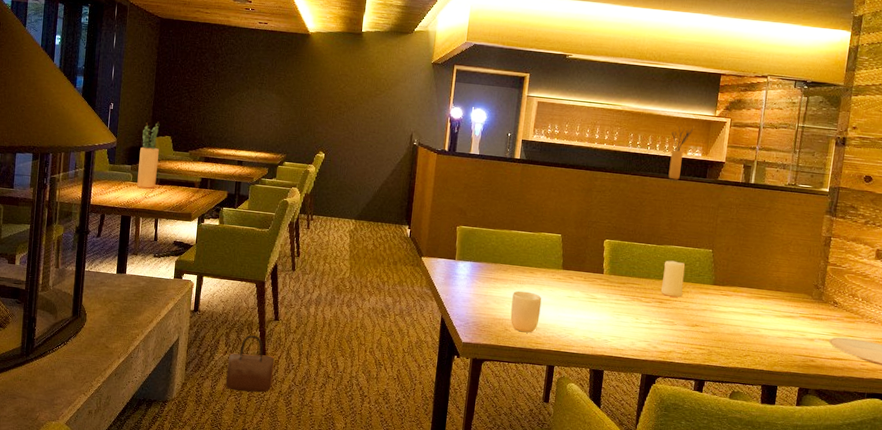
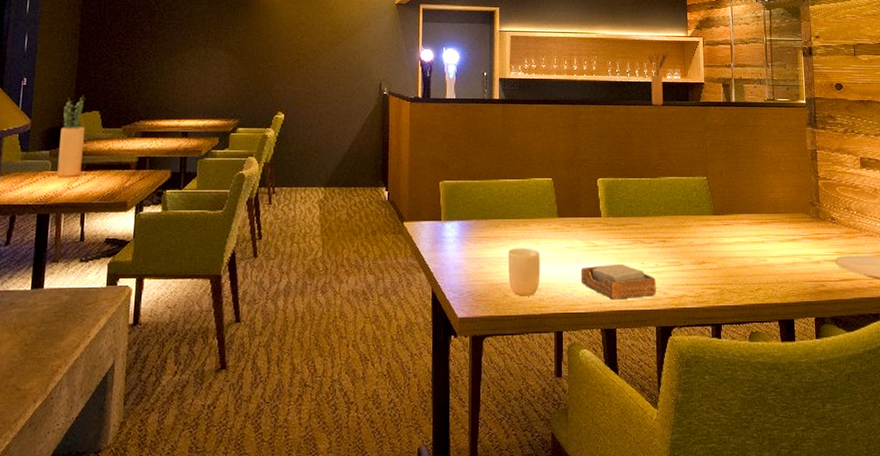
handbag: present [225,335,275,393] -> none [176,345,238,422]
napkin holder: none [576,315,648,348] -> present [580,263,656,300]
candle: present [660,260,685,298] -> none [661,193,685,233]

